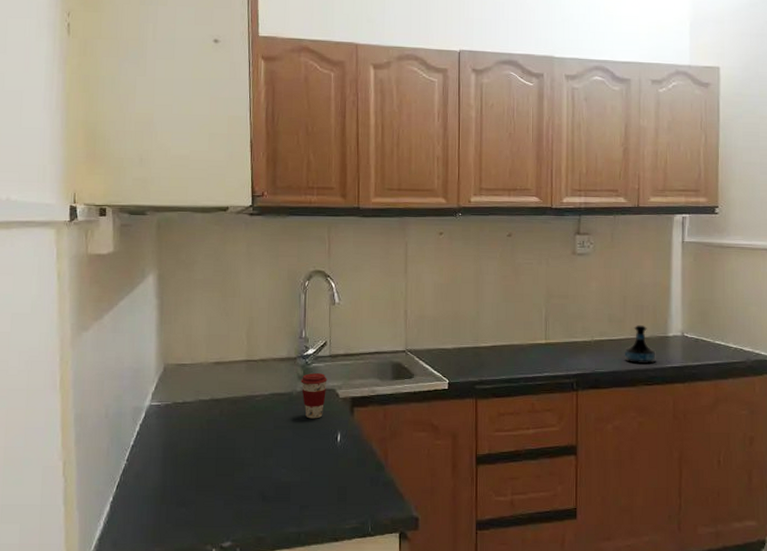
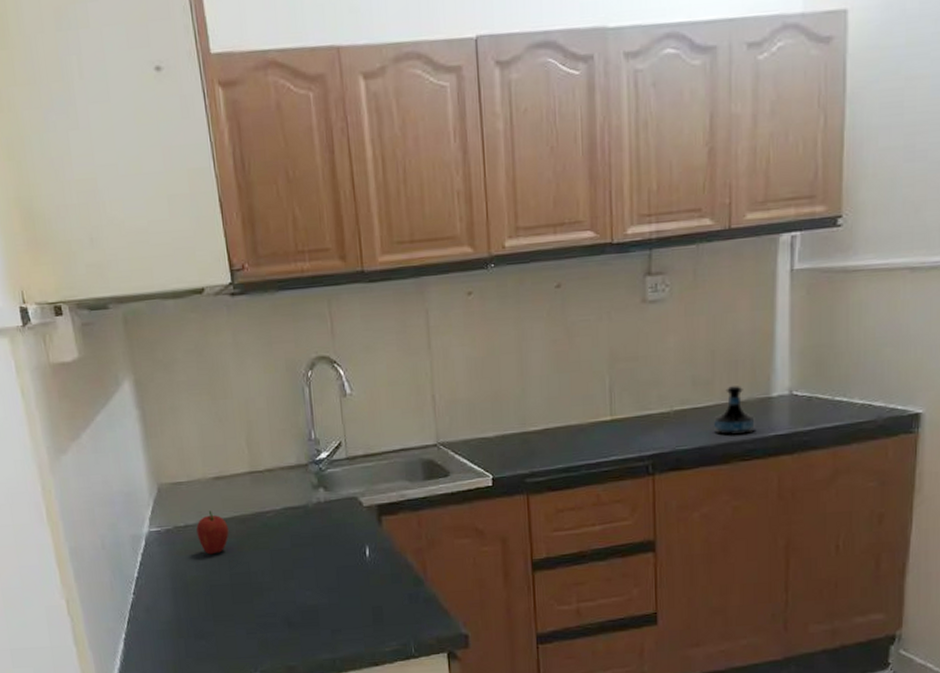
fruit: none [192,391,221,430] -> present [196,510,229,555]
coffee cup: present [301,373,327,419] -> none [316,480,347,533]

